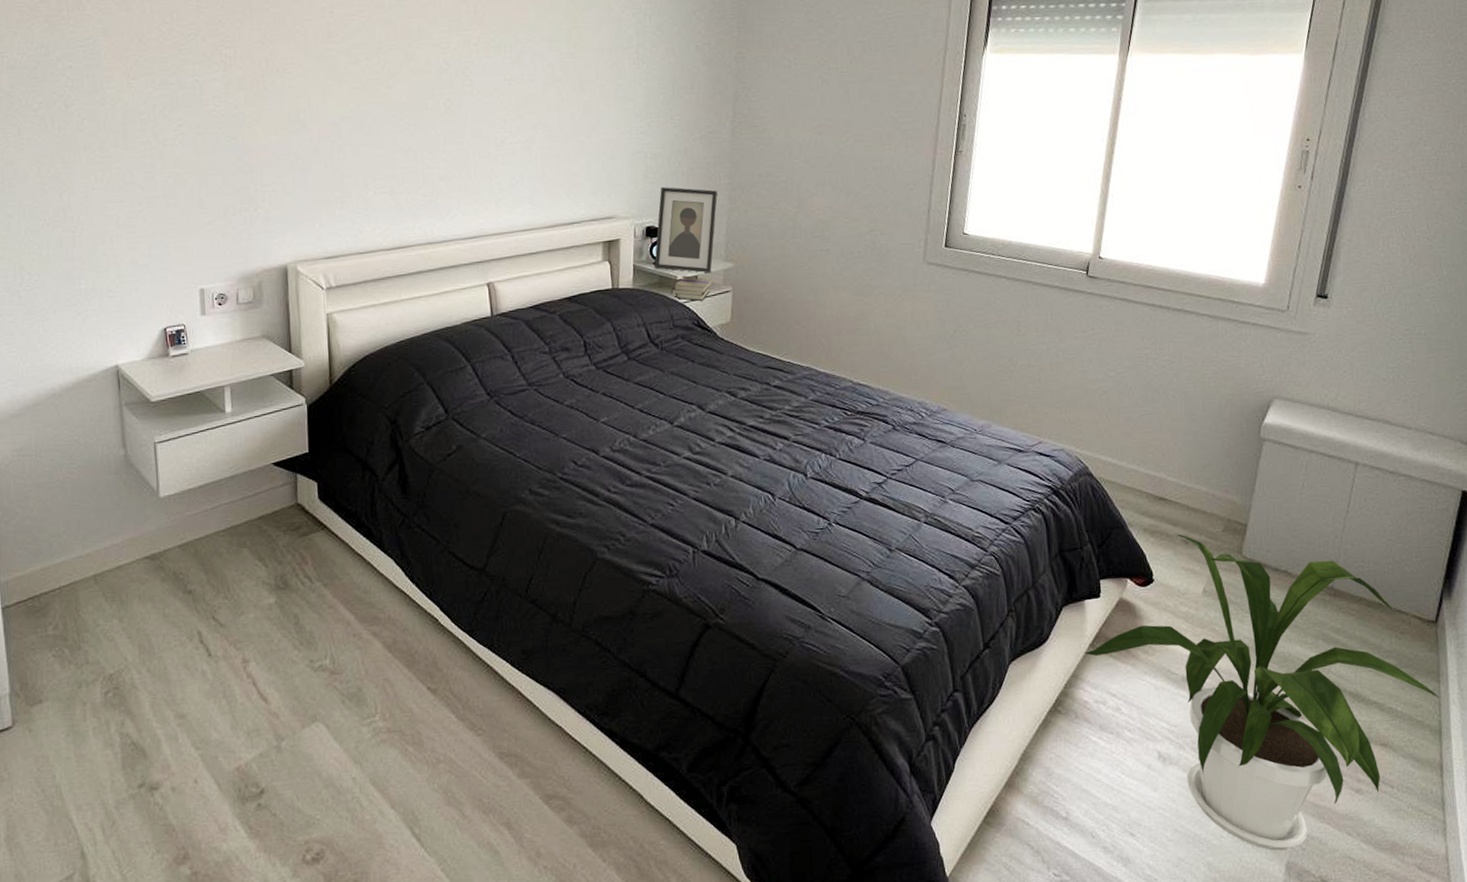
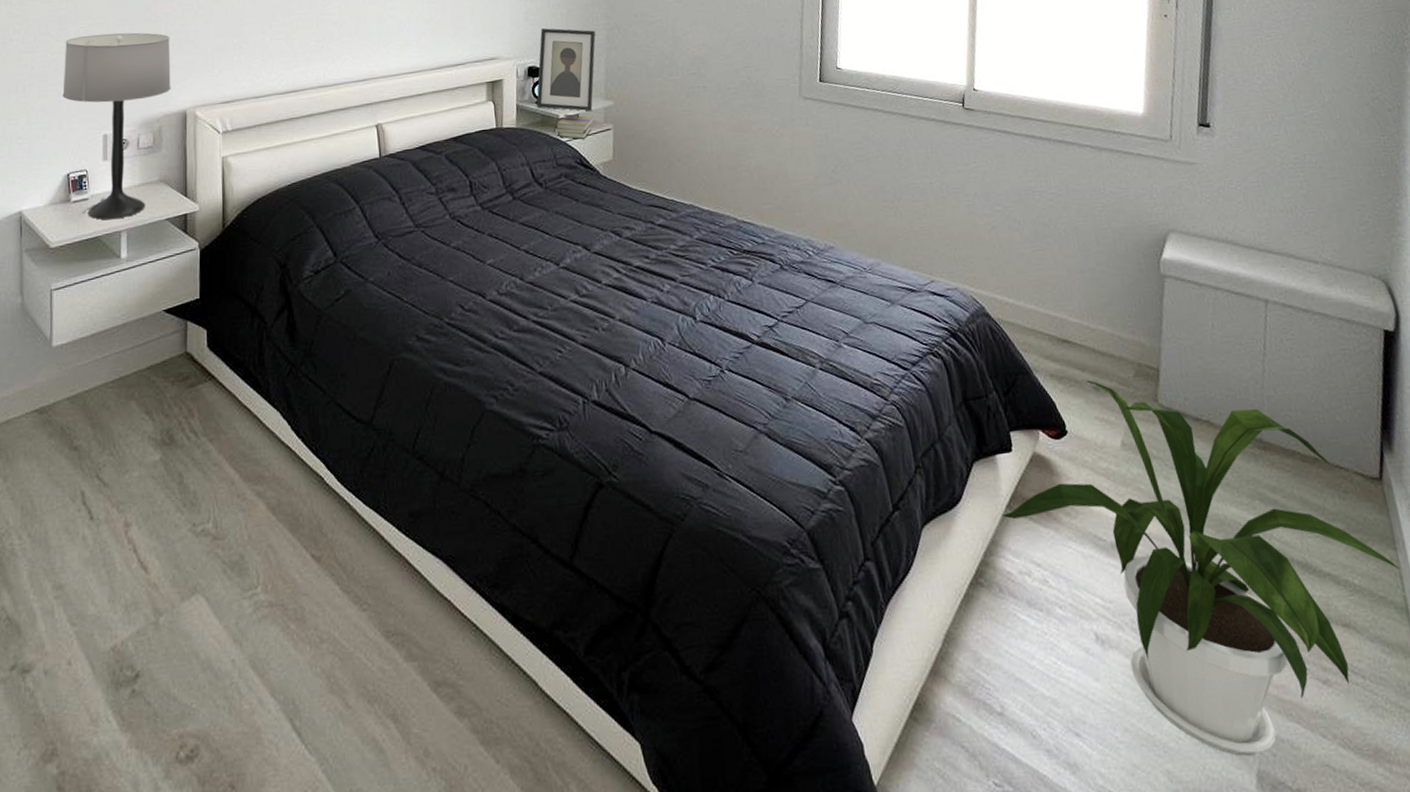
table lamp: none [153,183,270,375] -> present [63,32,171,220]

